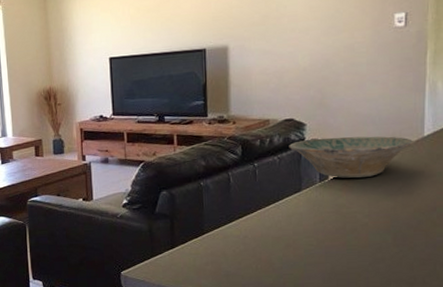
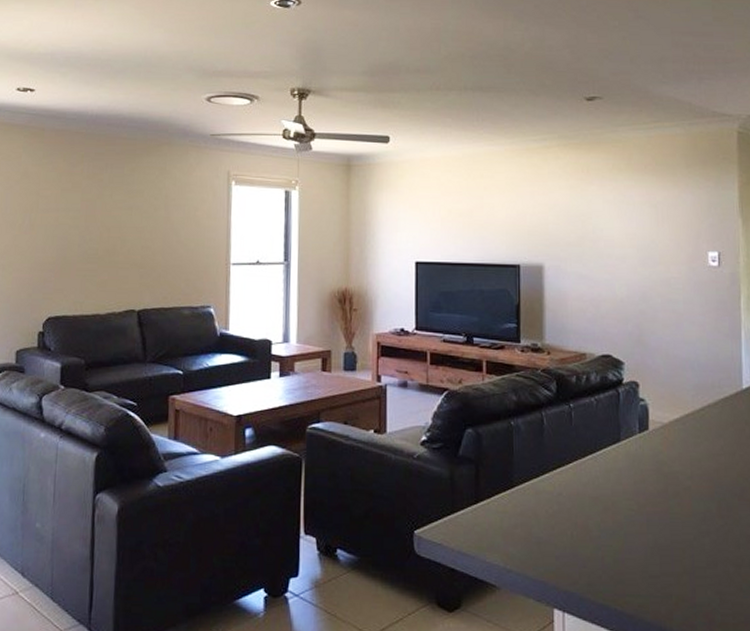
bowl: present [289,136,414,178] -> none [606,380,734,431]

